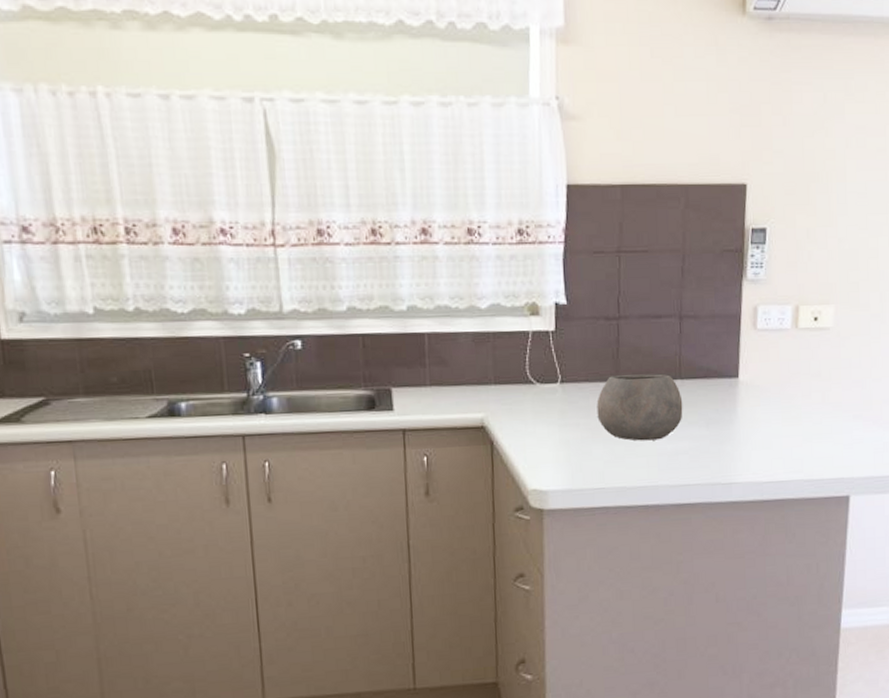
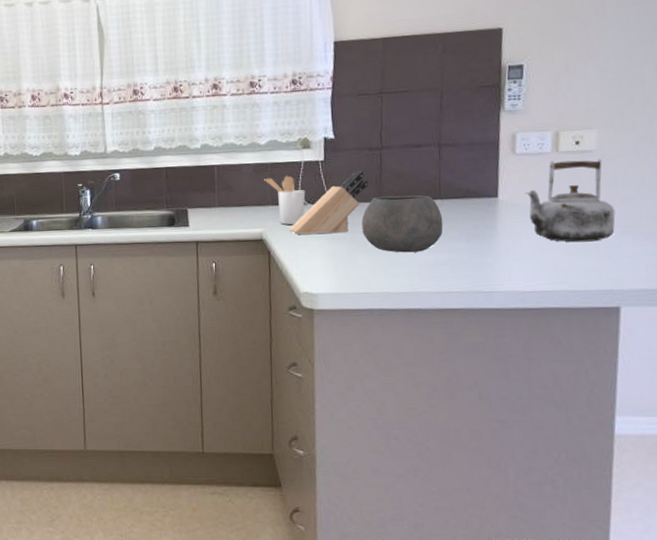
utensil holder: none [485,348,535,408] -> present [264,176,306,225]
knife block: none [514,344,604,420] -> present [288,171,368,234]
kettle: none [764,337,848,428] -> present [525,159,616,243]

